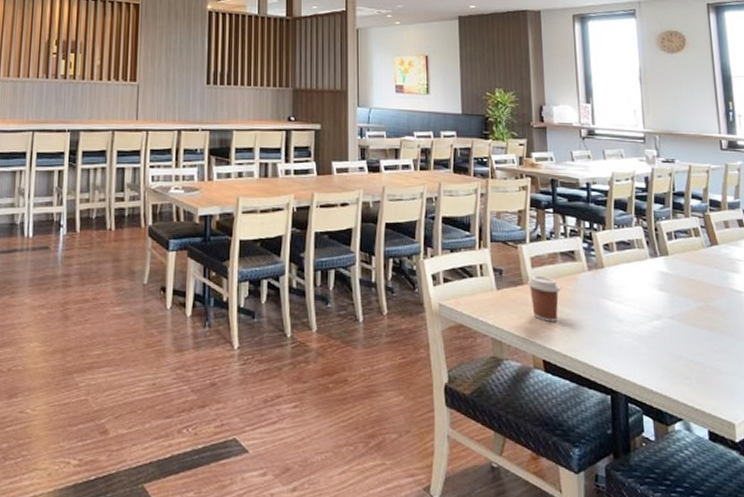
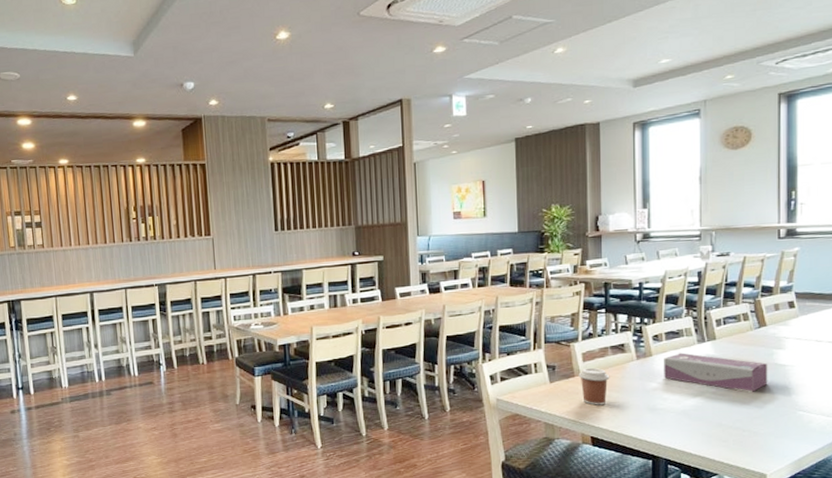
tissue box: none [616,267,726,321] -> present [664,352,768,392]

